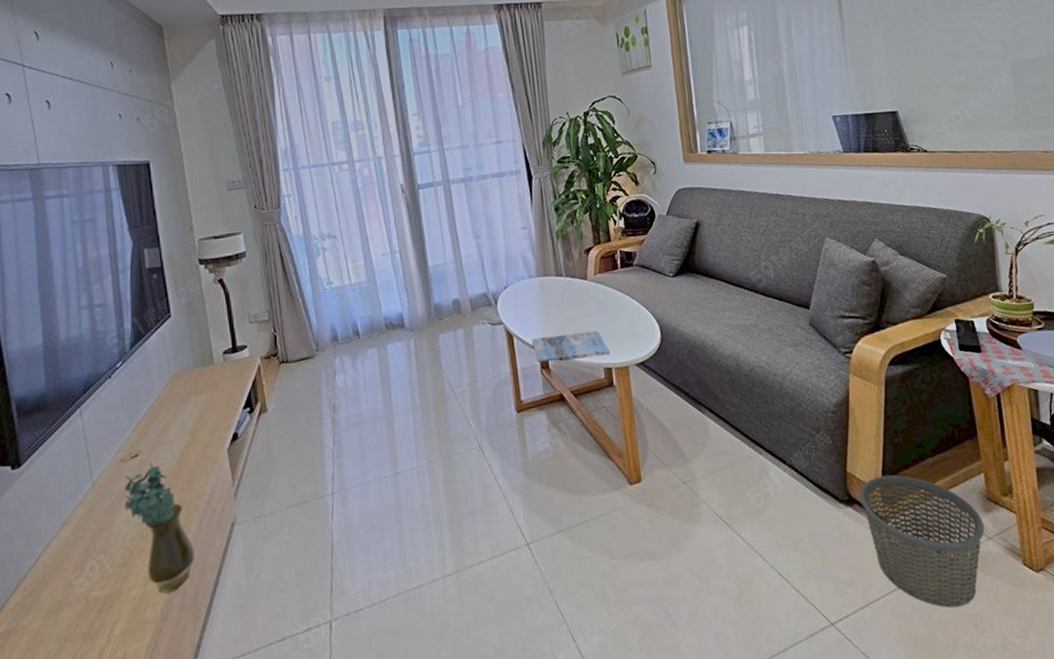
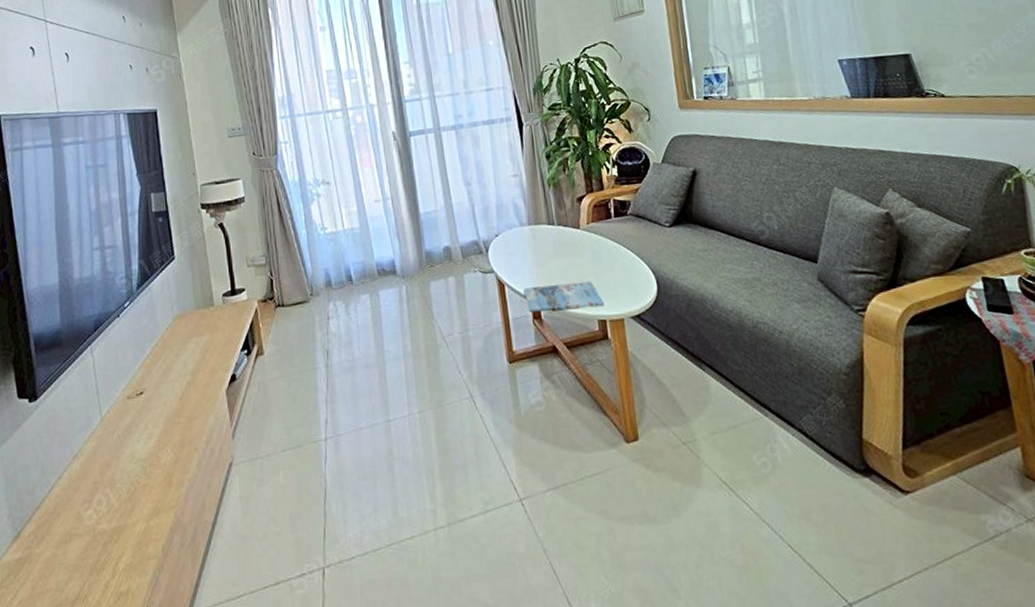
vase: present [124,463,195,594] -> none [130,401,194,530]
basket: present [859,474,985,608] -> none [877,444,1024,595]

